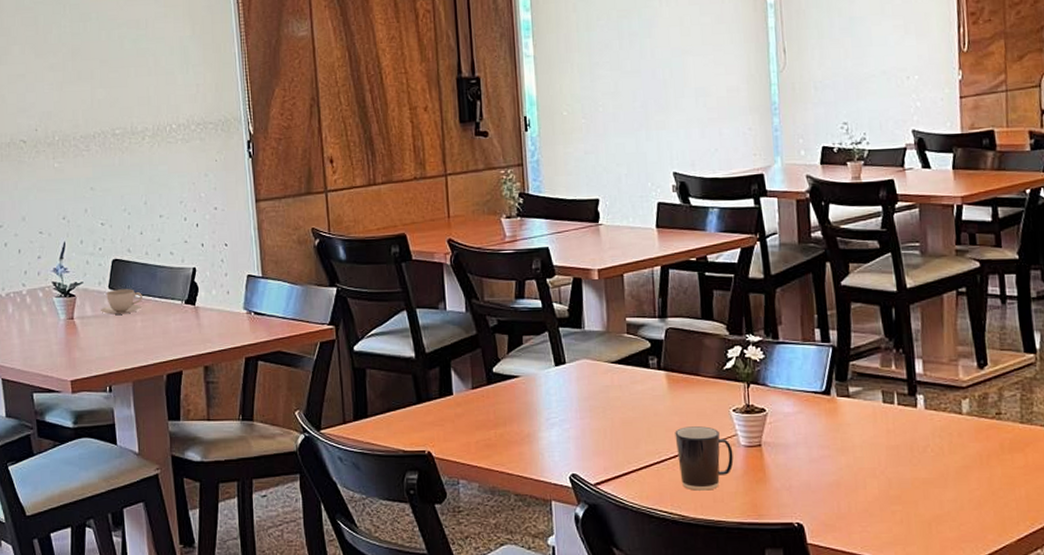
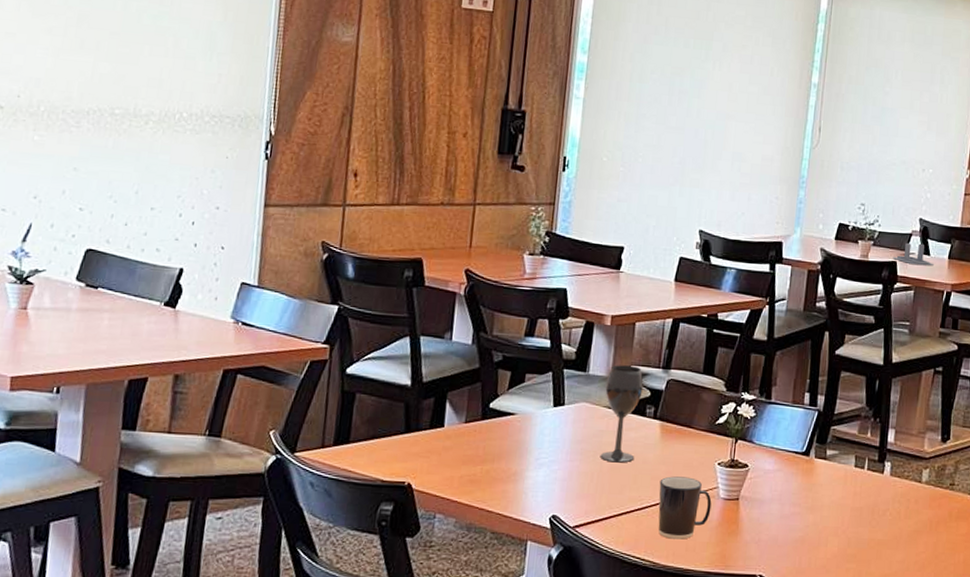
teacup: present [101,289,142,315] -> none [62,282,115,310]
wine glass: none [603,318,645,417] -> present [600,365,644,463]
napkin holder: none [888,157,937,180] -> present [892,242,934,265]

